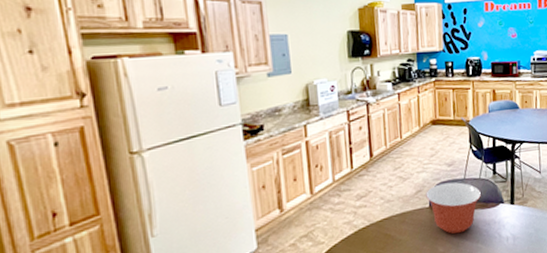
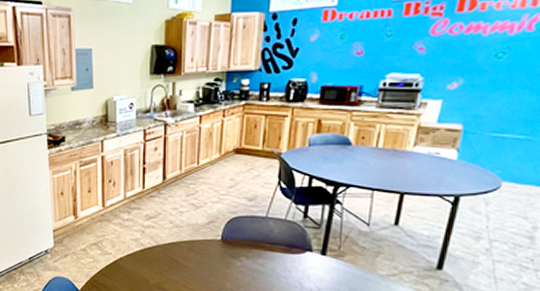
mixing bowl: present [426,182,481,234] -> none [219,218,284,274]

